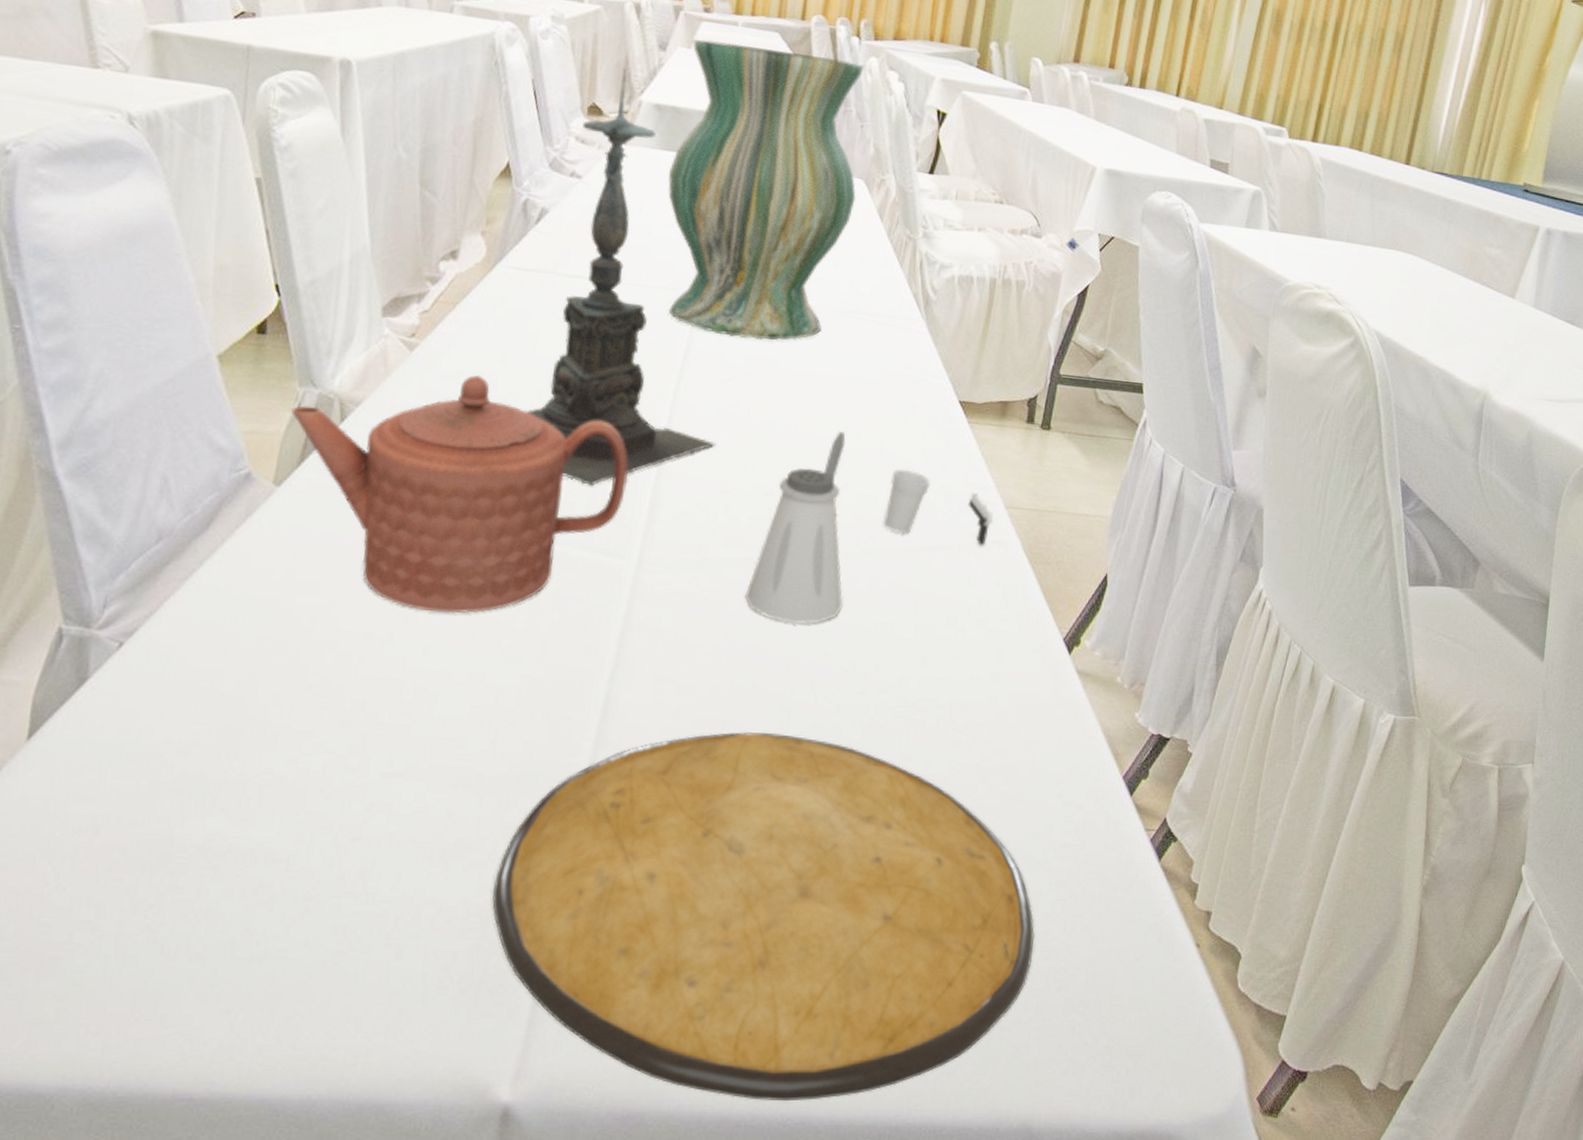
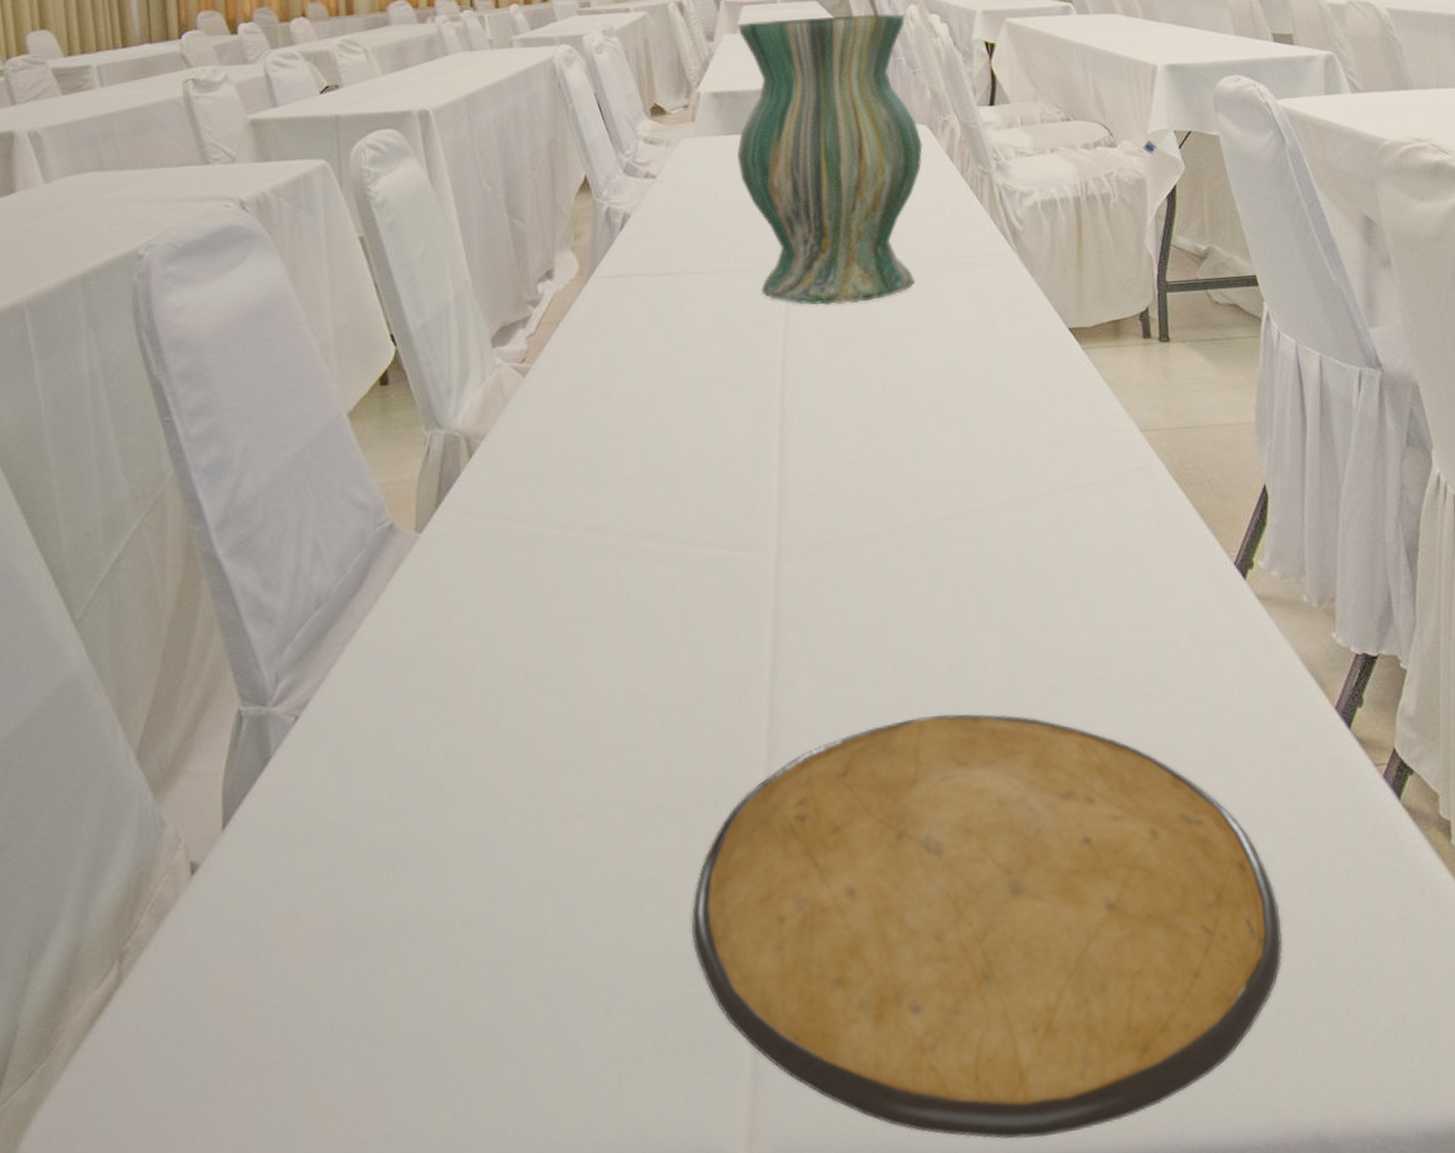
teapot: present [291,374,628,614] -> none [422,388,752,638]
candle holder: present [526,68,716,487] -> none [642,65,832,482]
saltshaker: present [745,468,843,625] -> none [891,424,993,593]
cup: present [823,431,994,546] -> none [945,381,1132,478]

